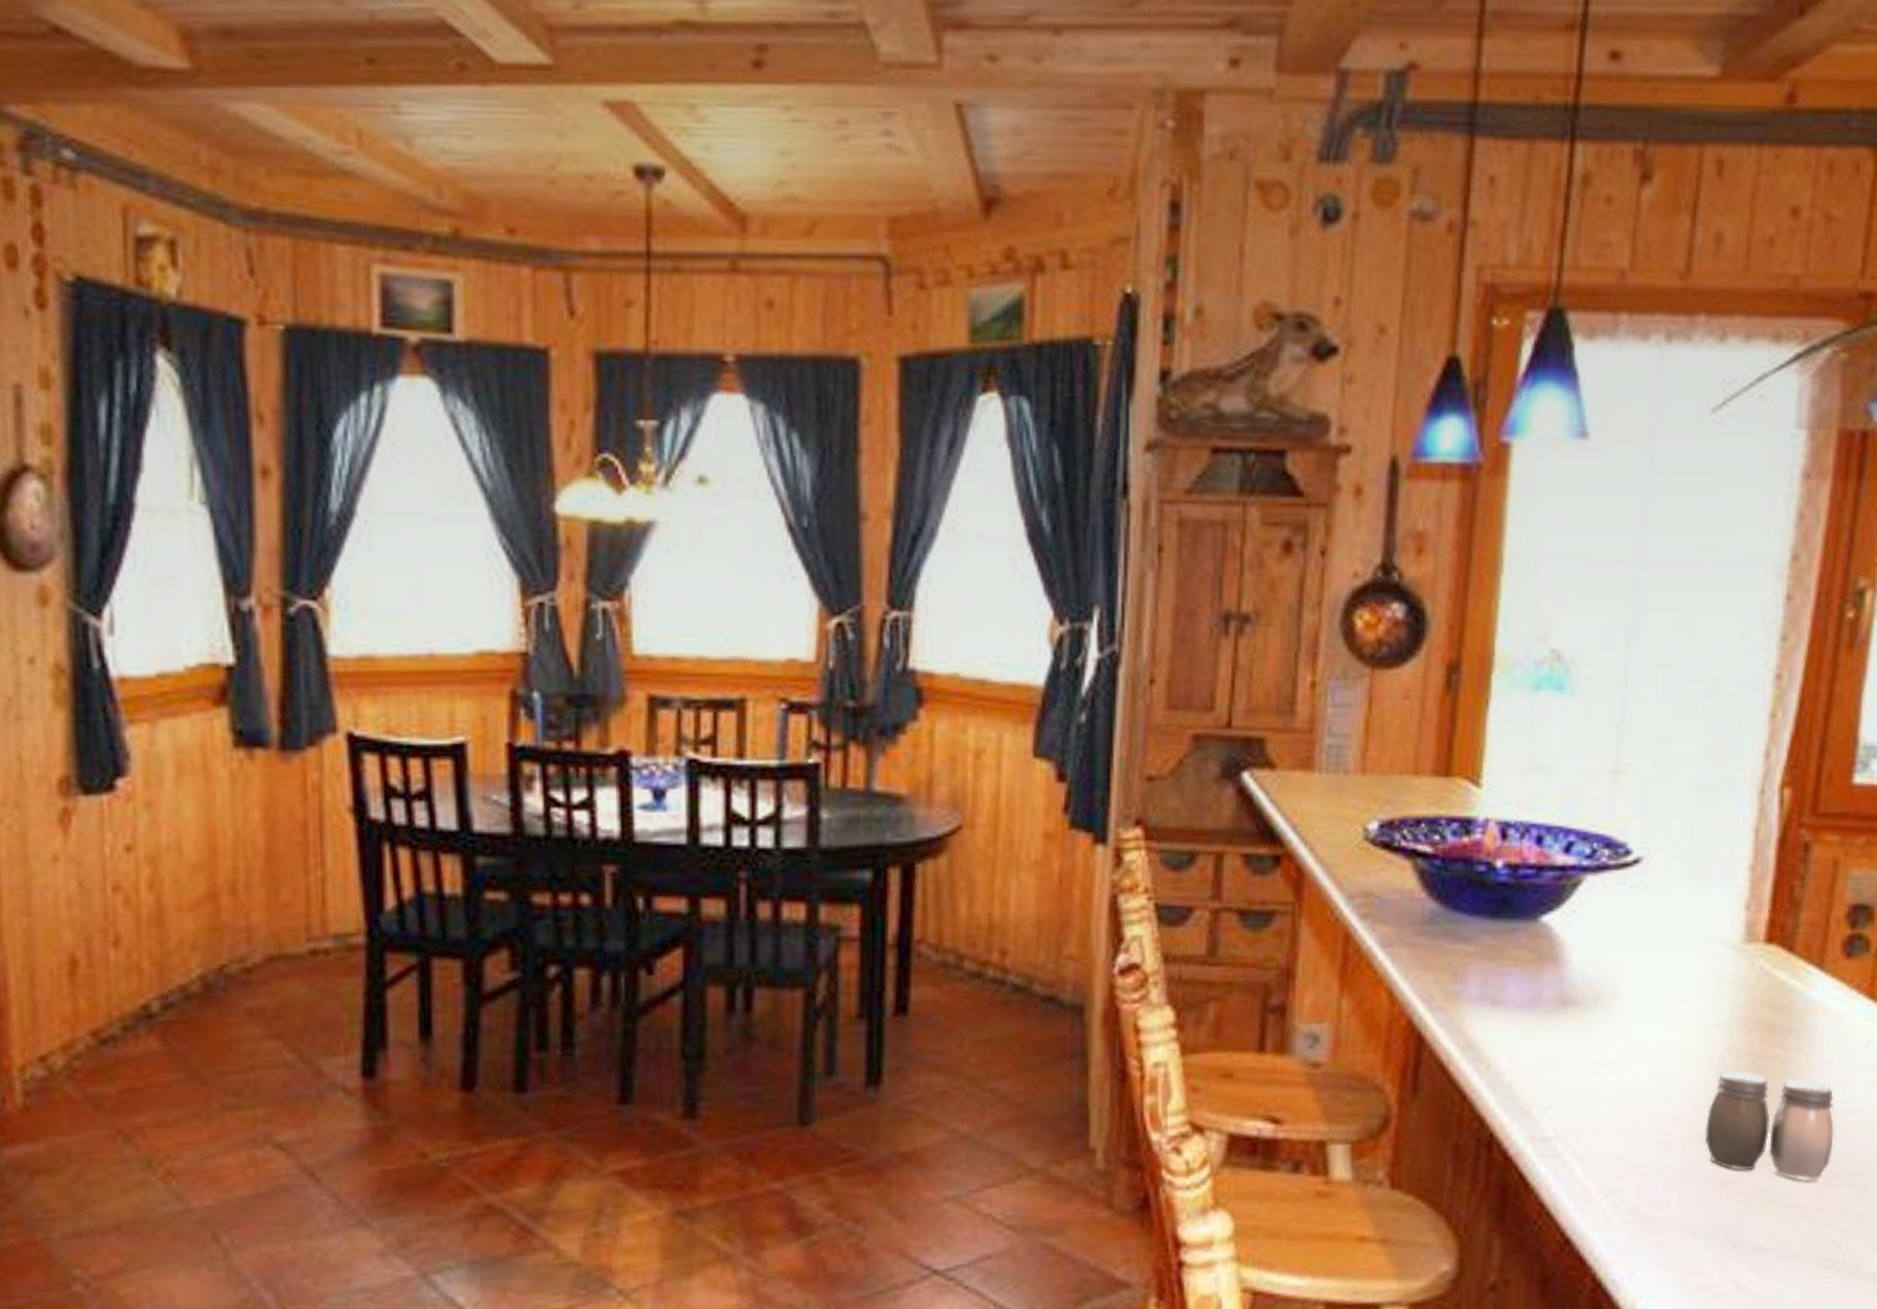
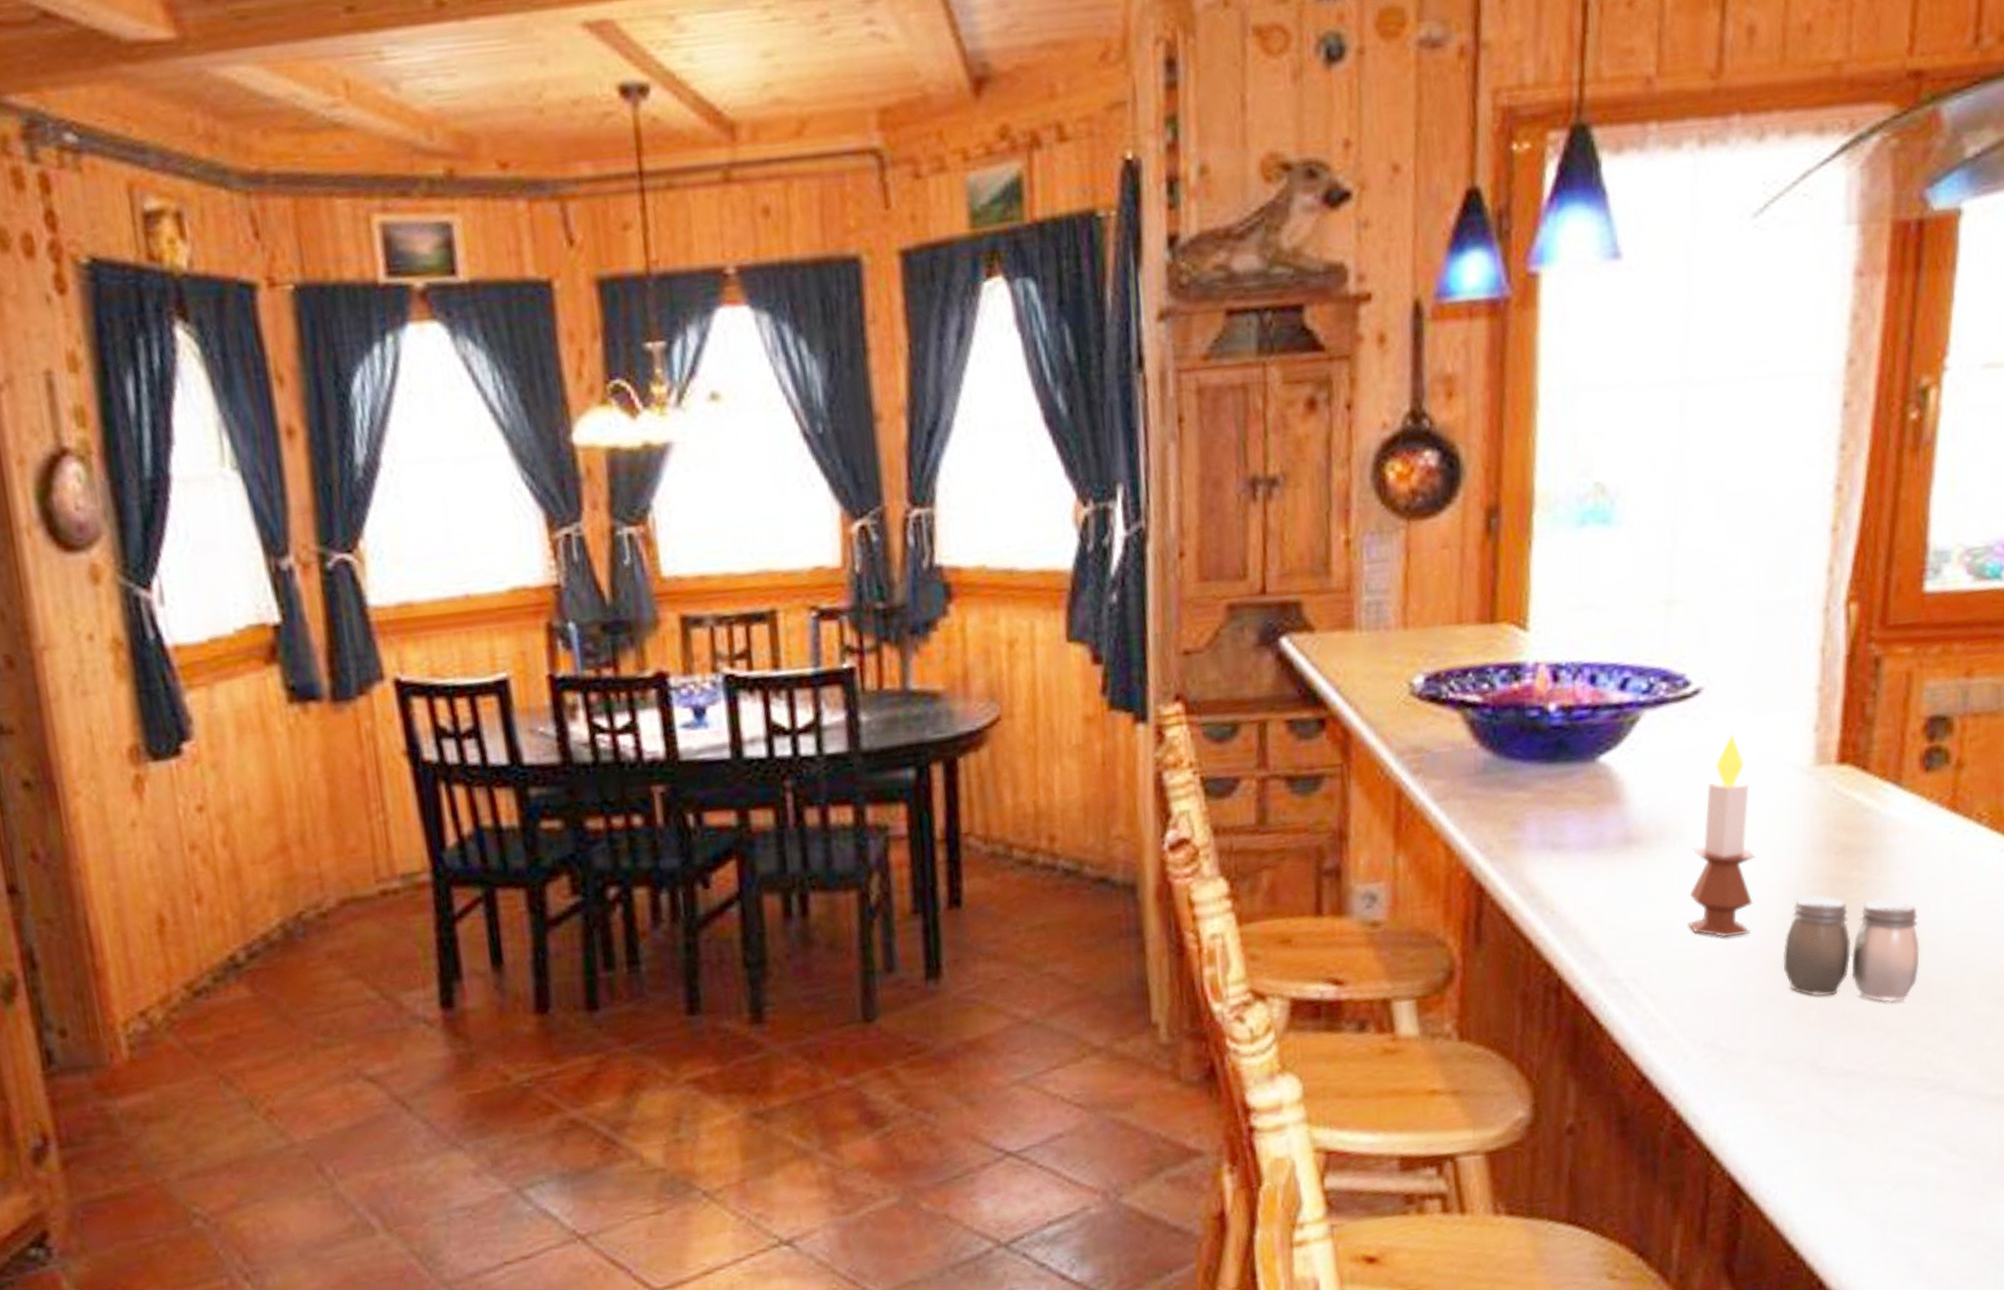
candle: none [1617,905,1684,1105] -> present [1688,734,1755,938]

